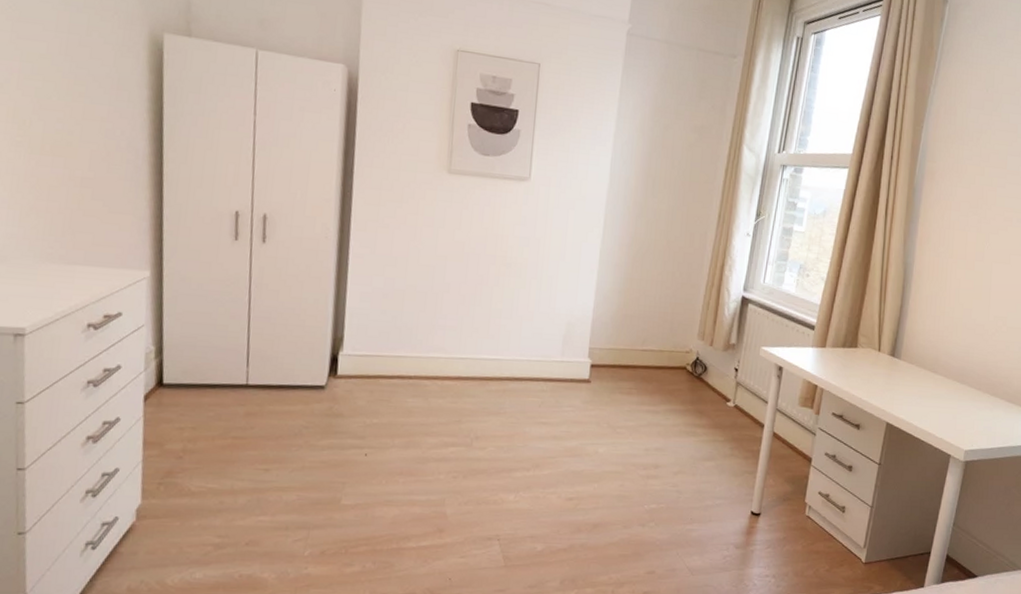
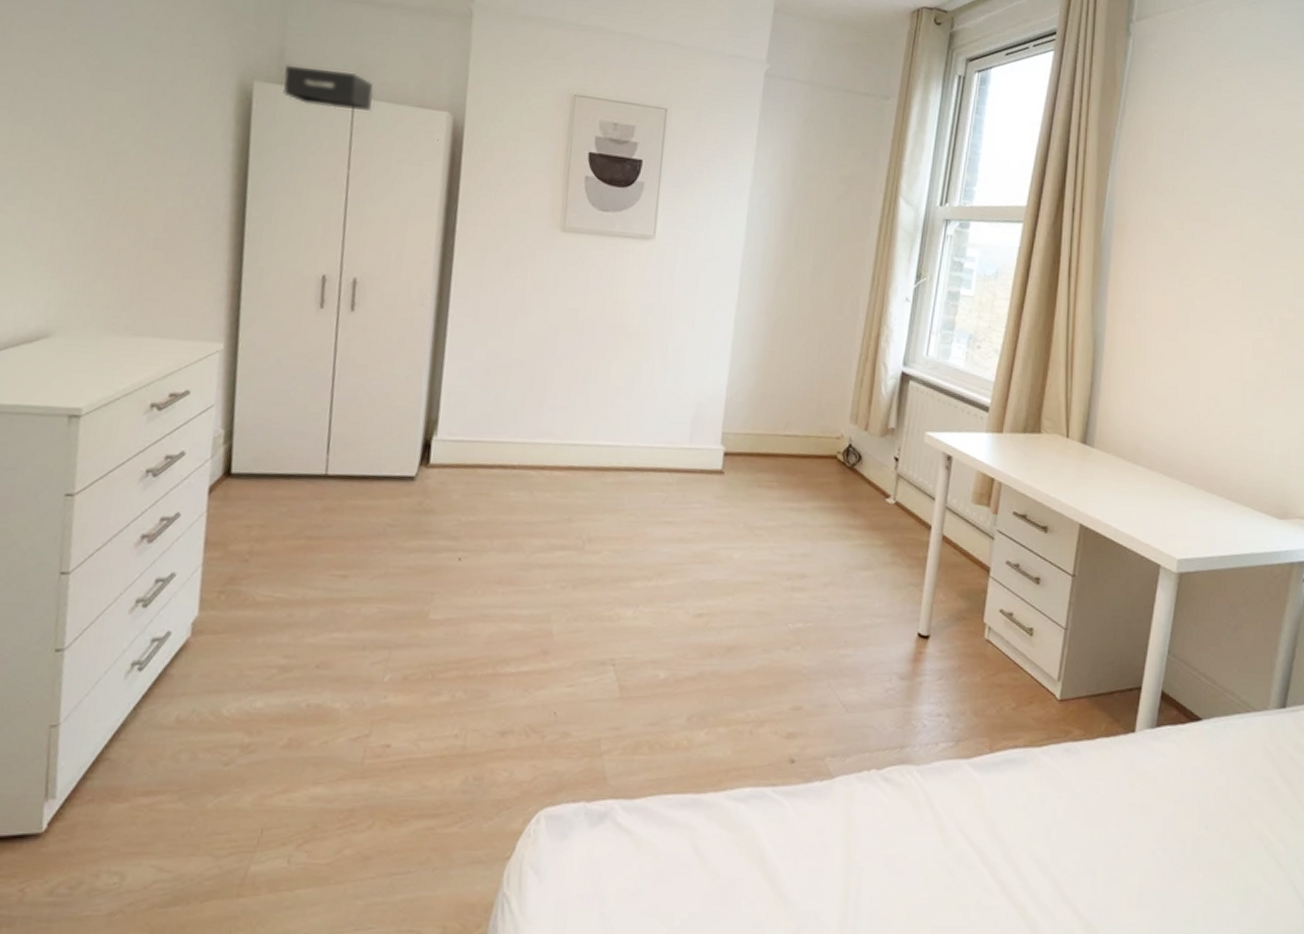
box: none [190,18,274,62] -> present [283,65,373,111]

